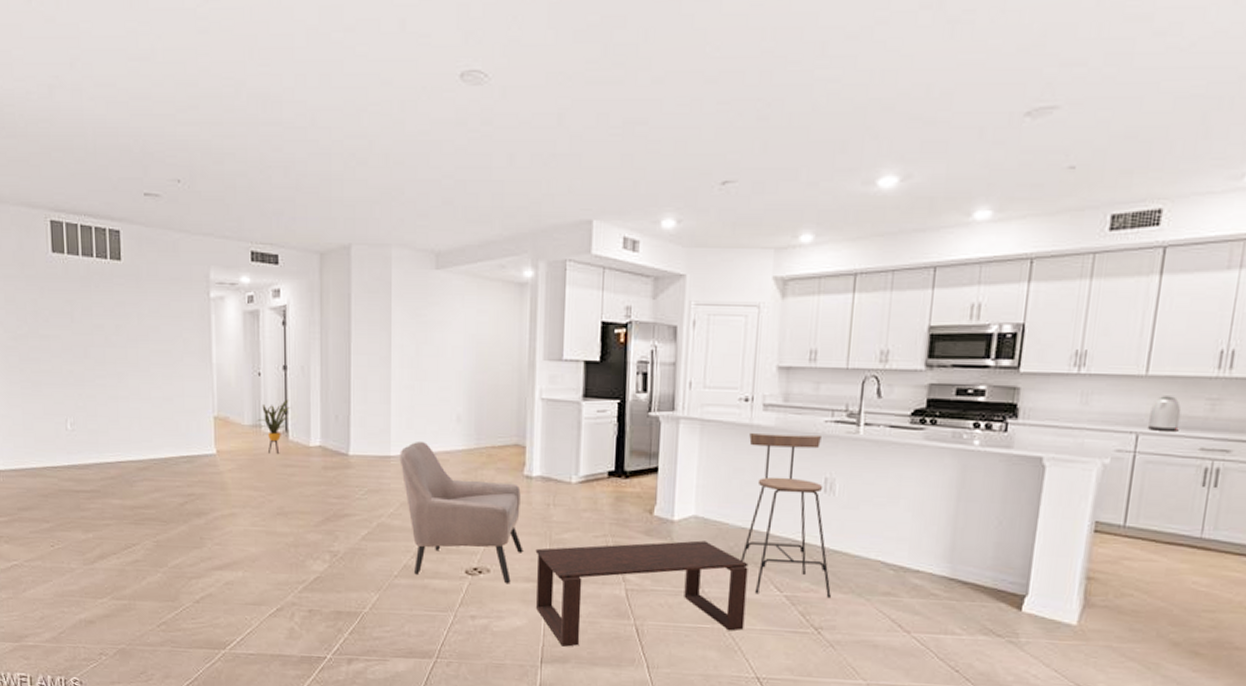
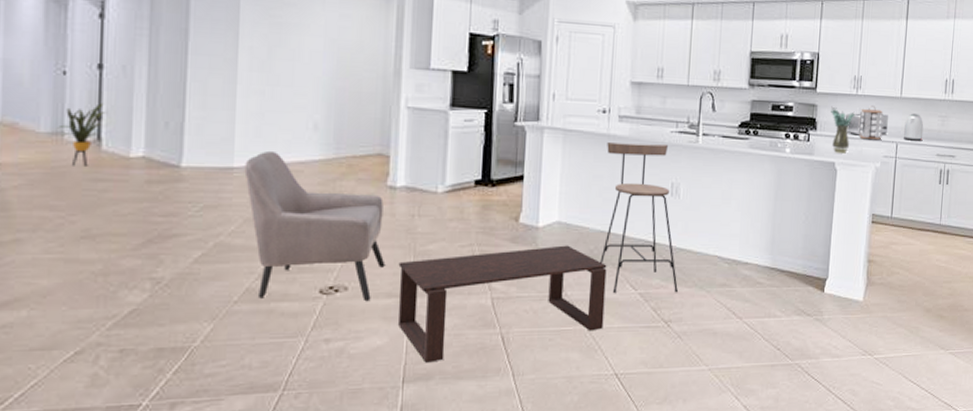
vase: none [1039,389,1075,448] -> present [831,106,855,155]
toaster: none [1061,396,1127,425] -> present [846,113,889,136]
spice rack: none [1078,385,1119,430] -> present [858,104,884,140]

